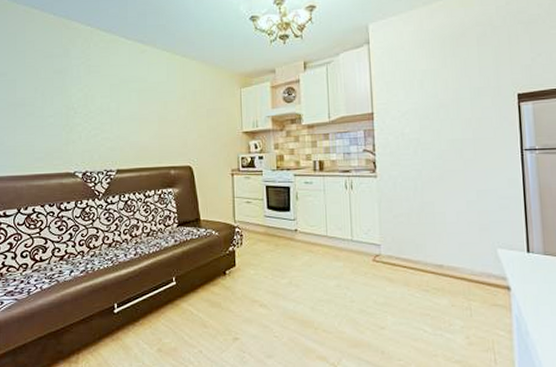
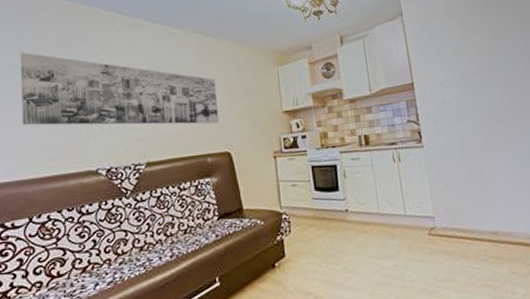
wall art: none [12,61,183,139] -> present [20,52,219,126]

